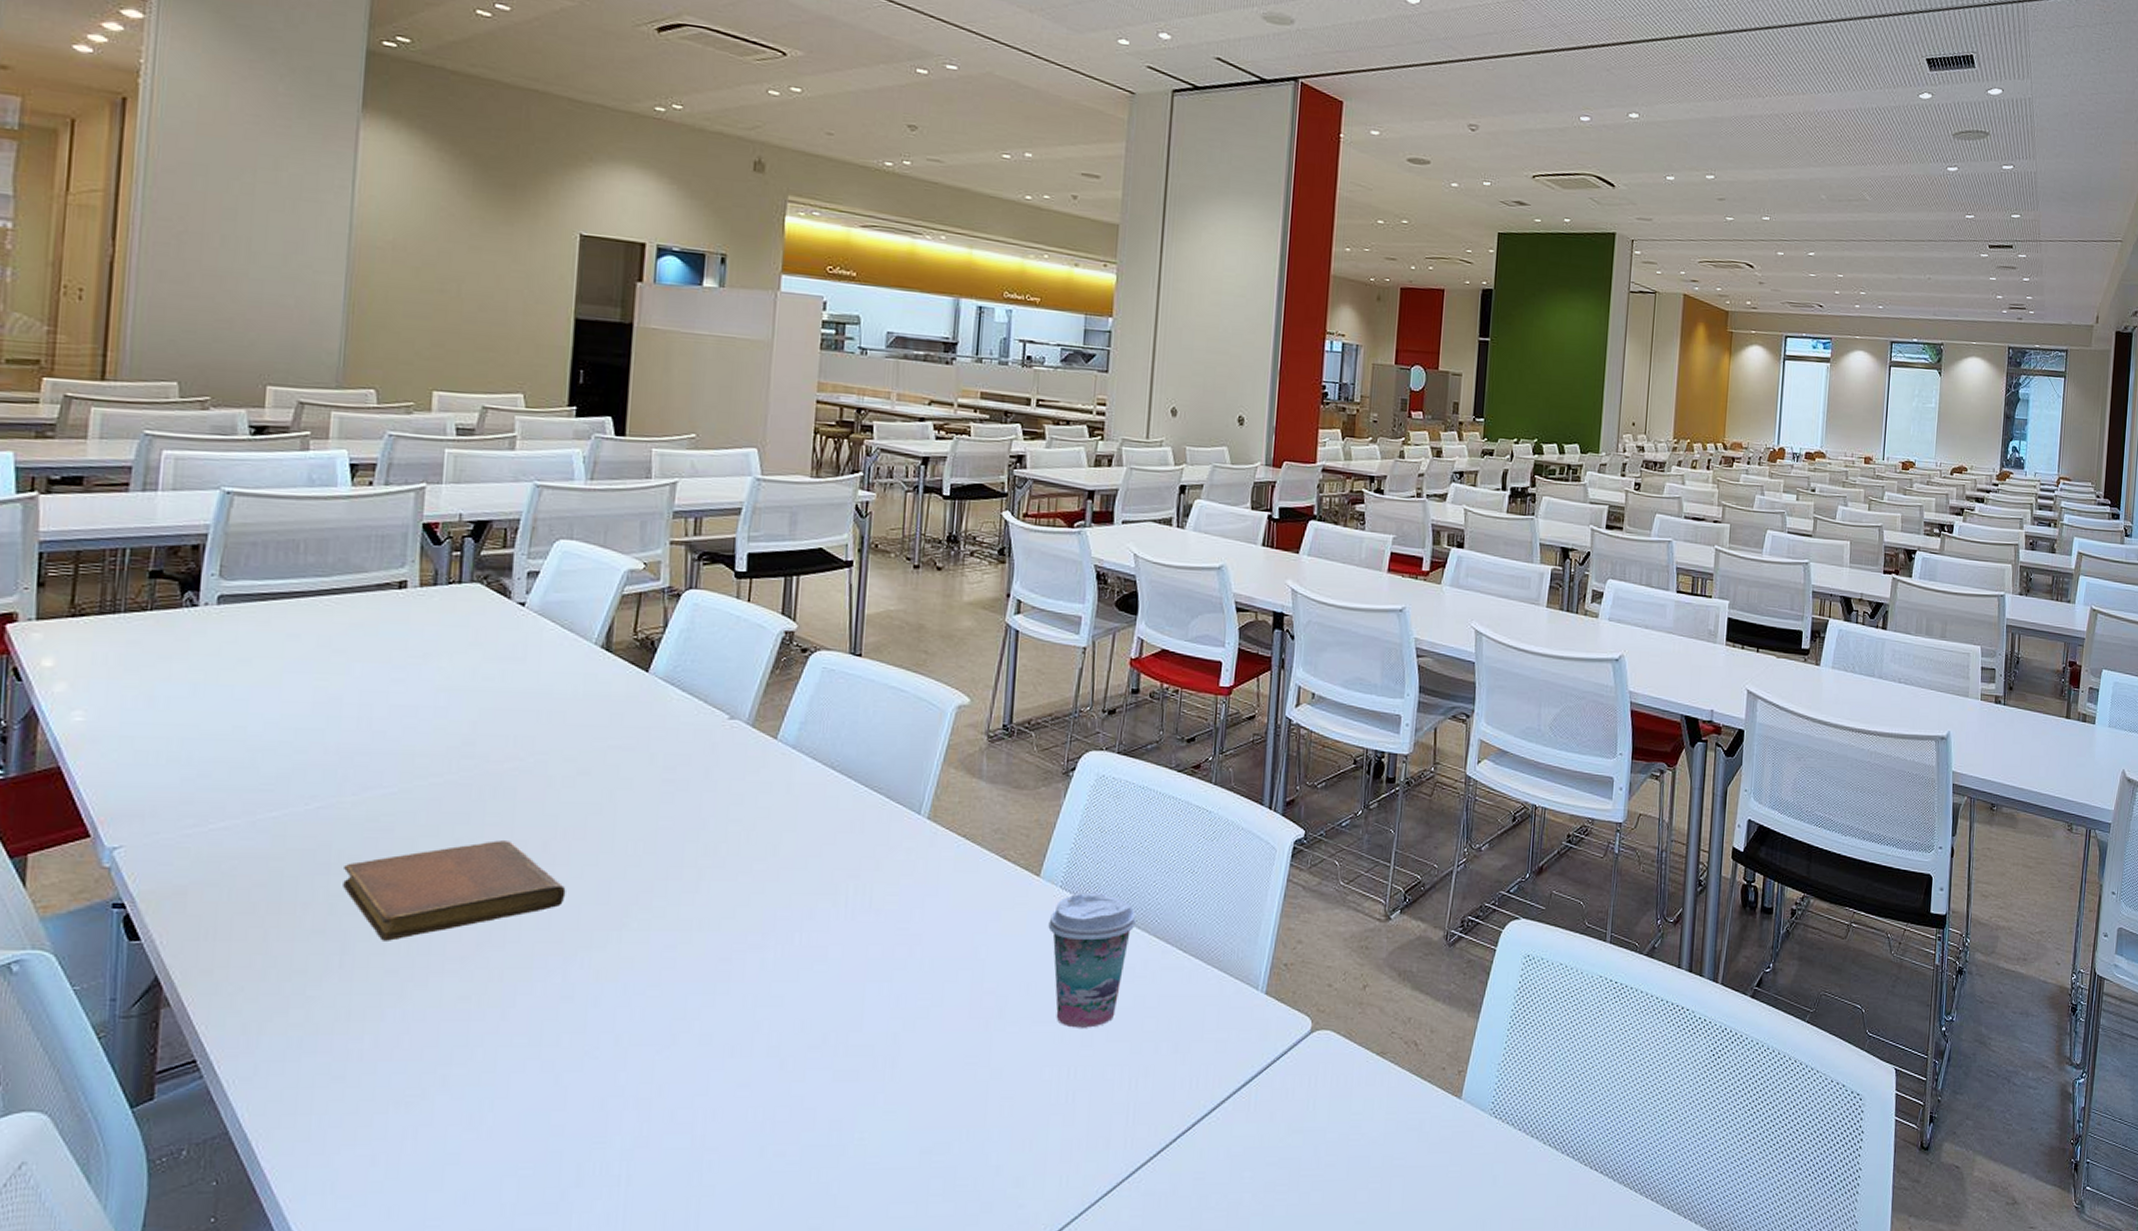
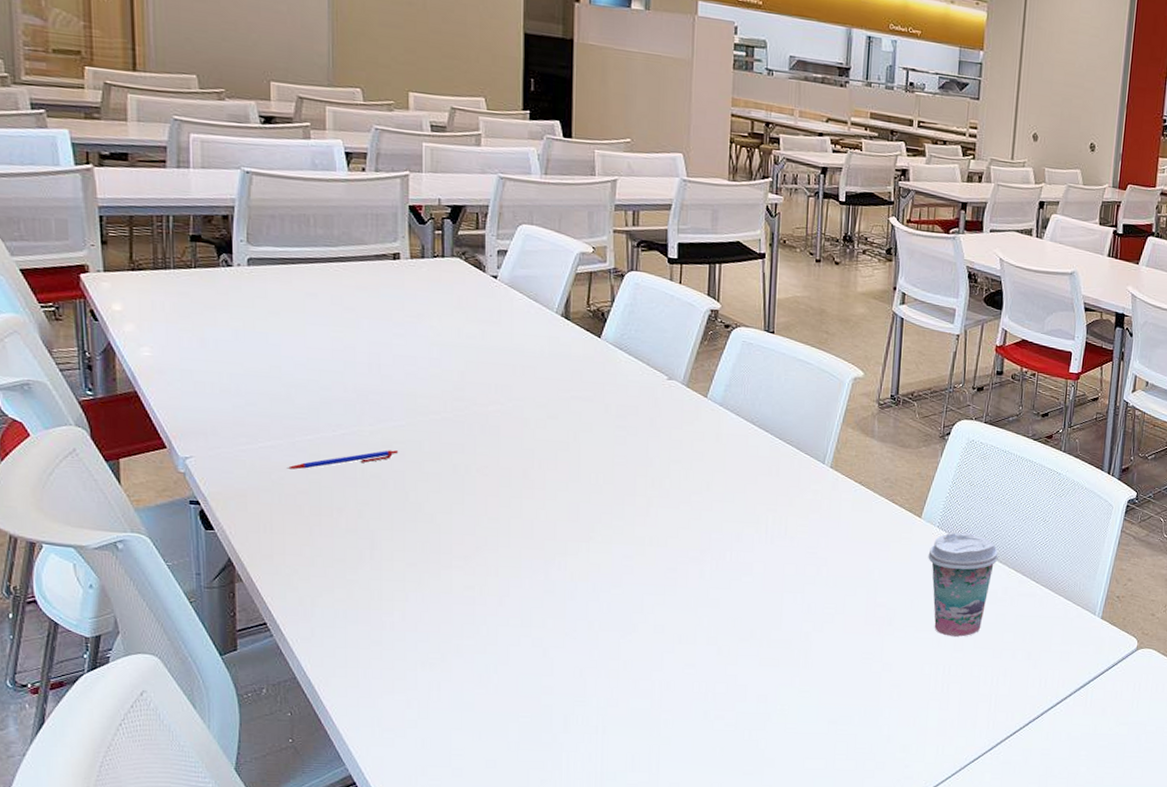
pen: none [242,825,385,856] -> present [287,450,398,470]
notebook: present [343,840,566,941] -> none [368,467,544,541]

